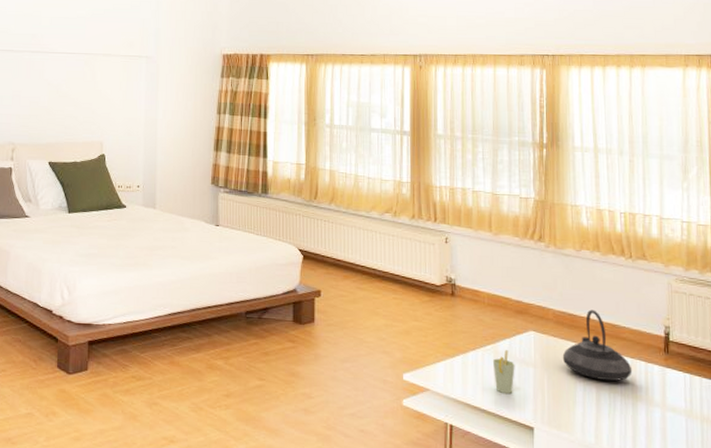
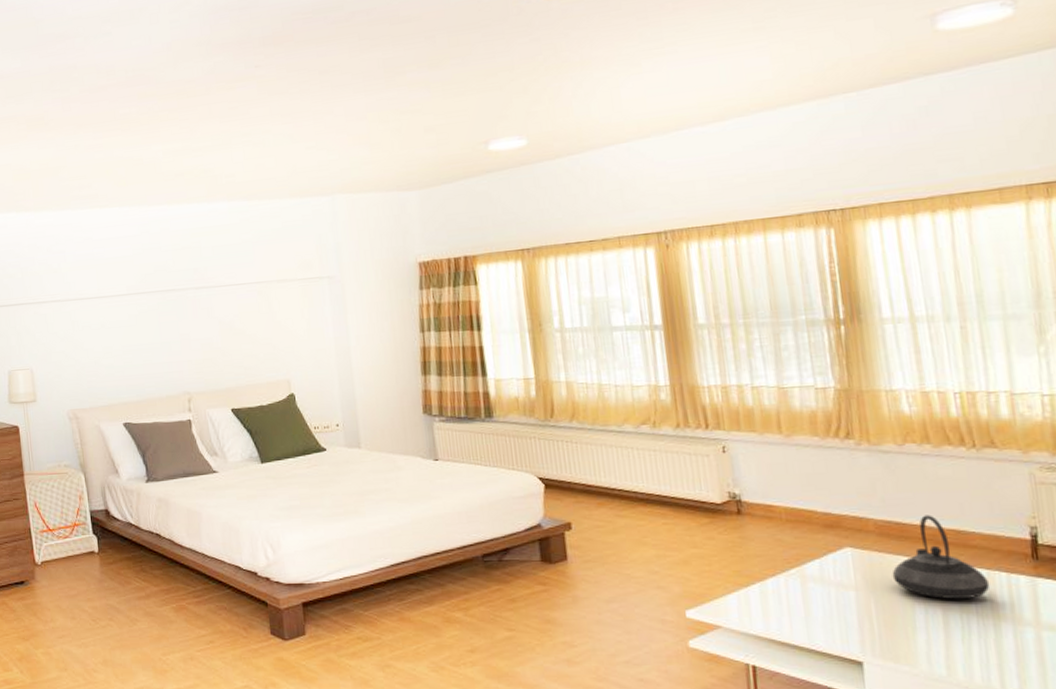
cup: present [492,350,515,395] -> none [799,573,831,625]

